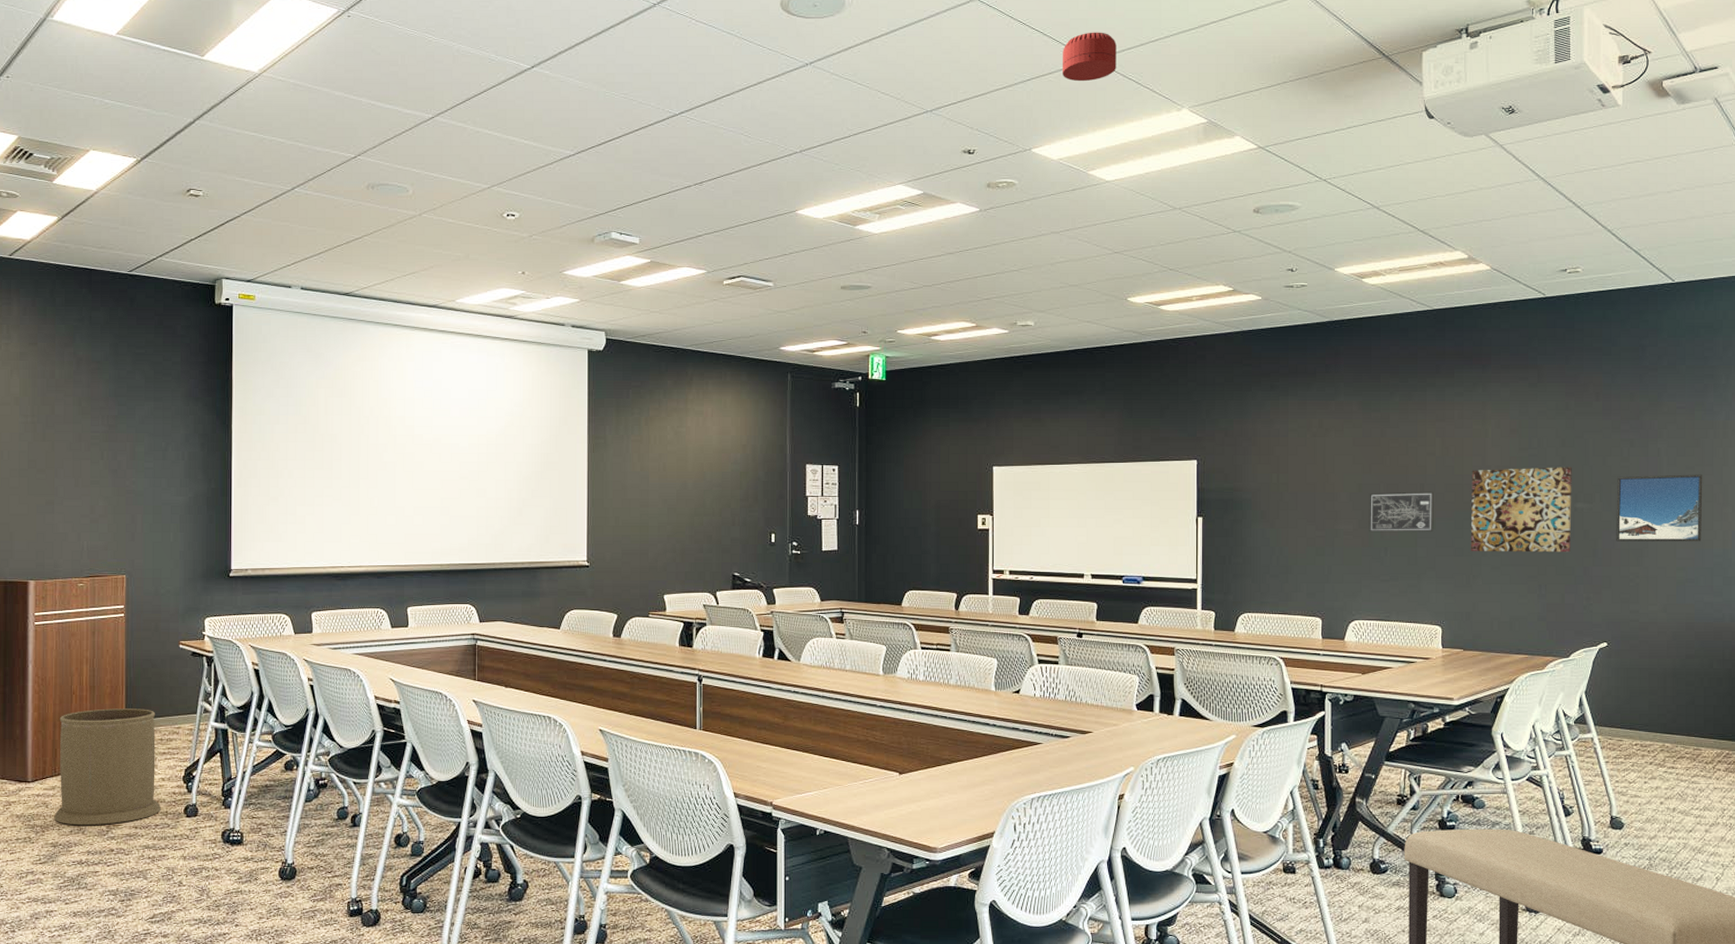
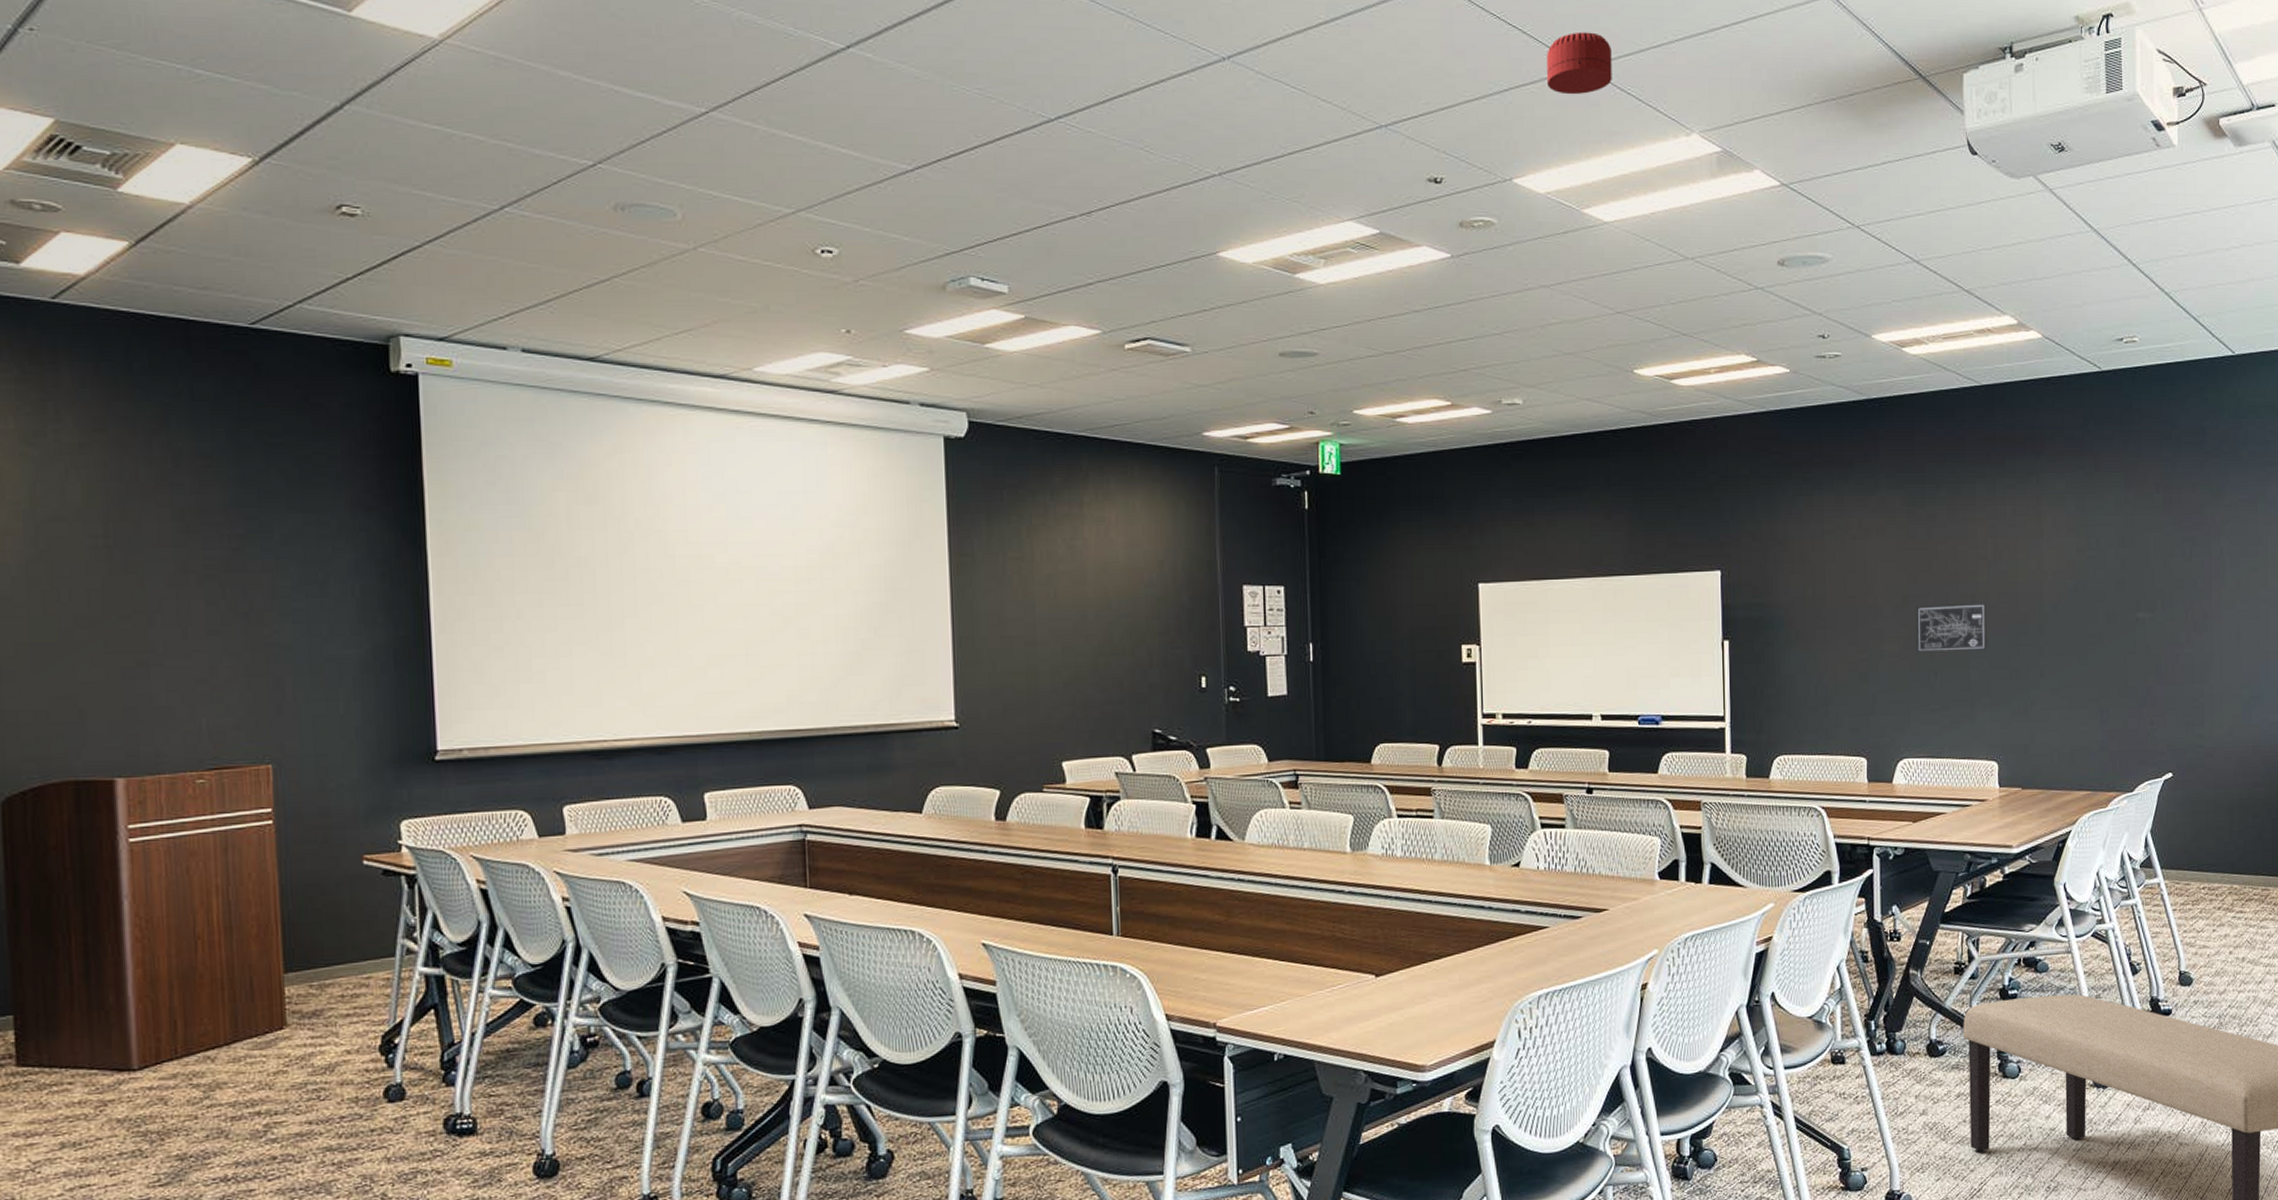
trash can: present [54,708,161,826] -> none [178,954,347,1127]
wall art: present [1470,467,1572,553] -> none [2026,570,2133,672]
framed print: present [1616,474,1703,542] -> none [2179,576,2267,656]

